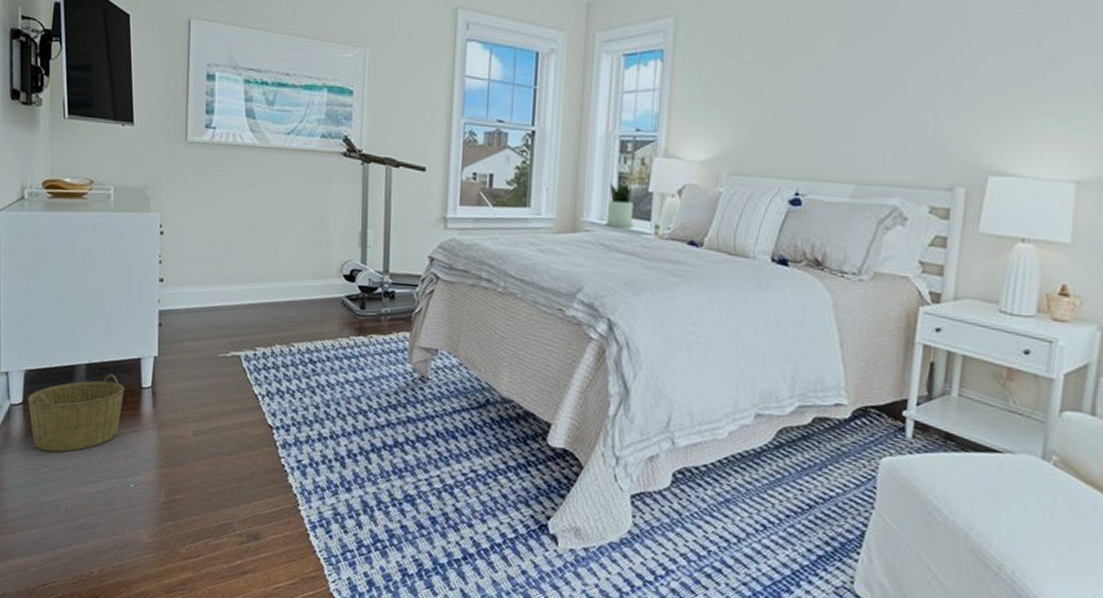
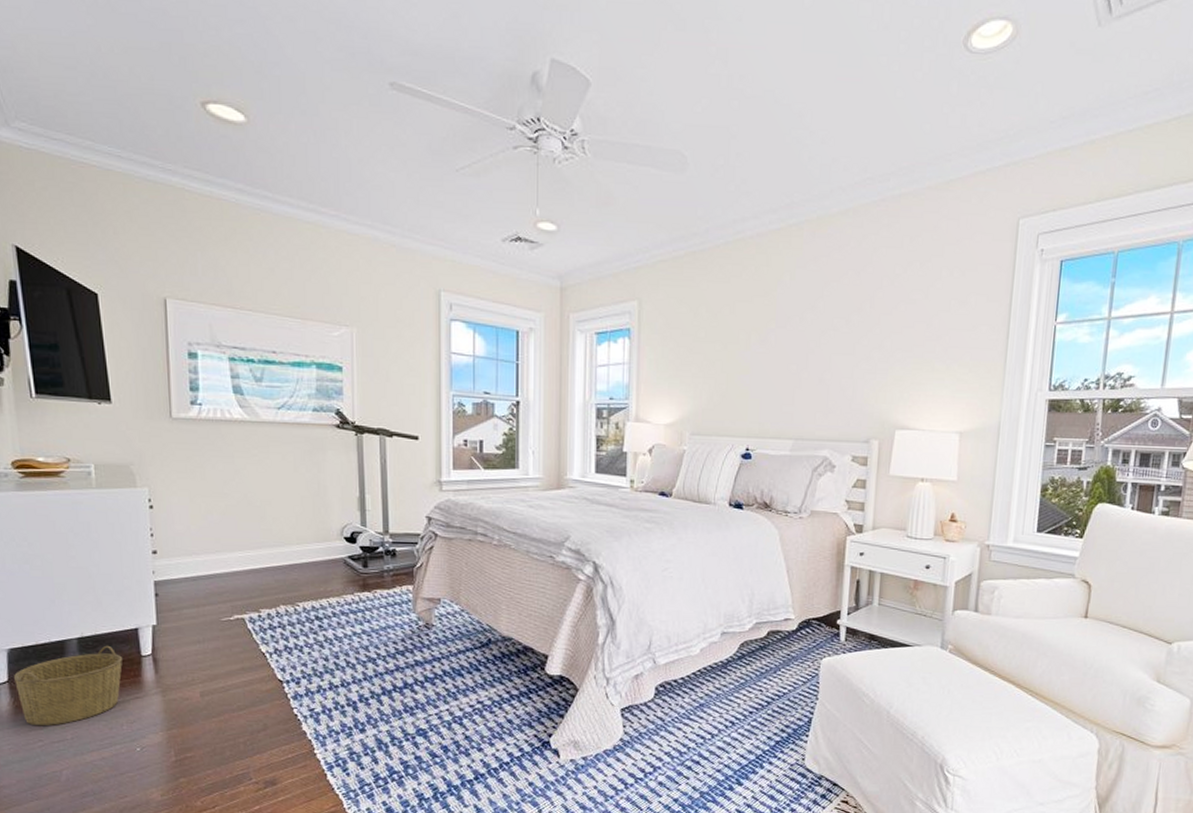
planter: present [604,183,634,229] -> none [586,445,612,484]

